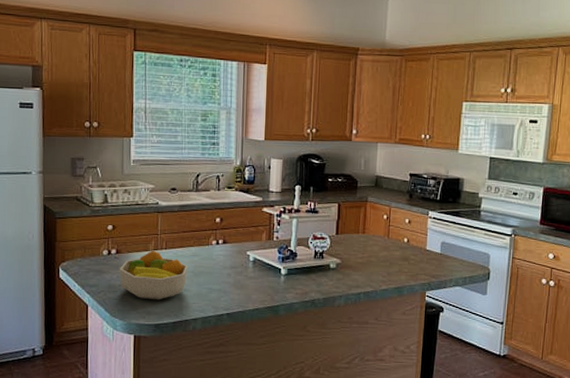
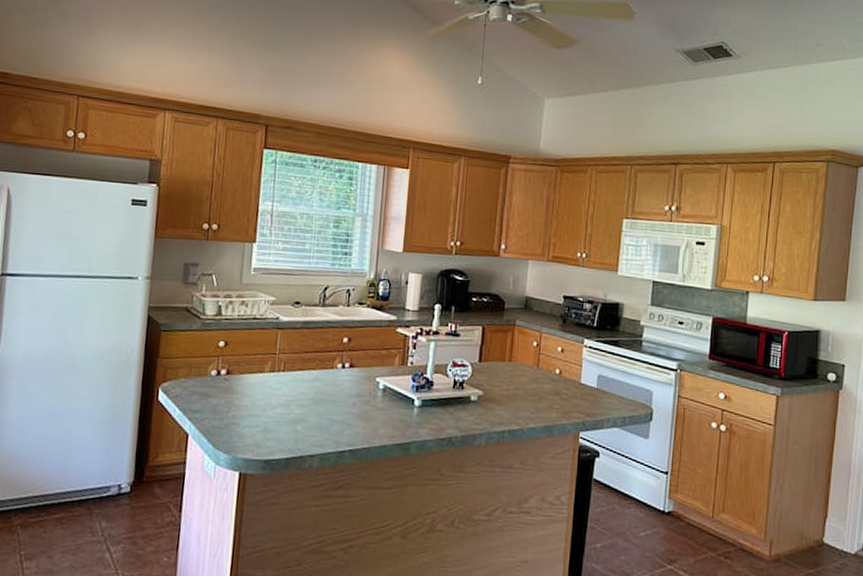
fruit bowl: present [120,250,188,300] -> none [228,372,308,432]

